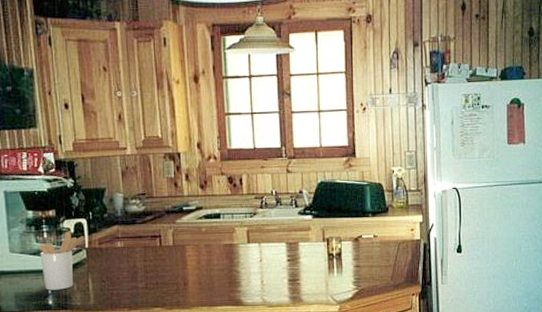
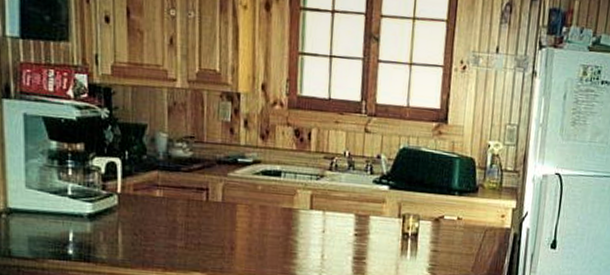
utensil holder: present [39,232,84,290] -> none [62,171,116,239]

